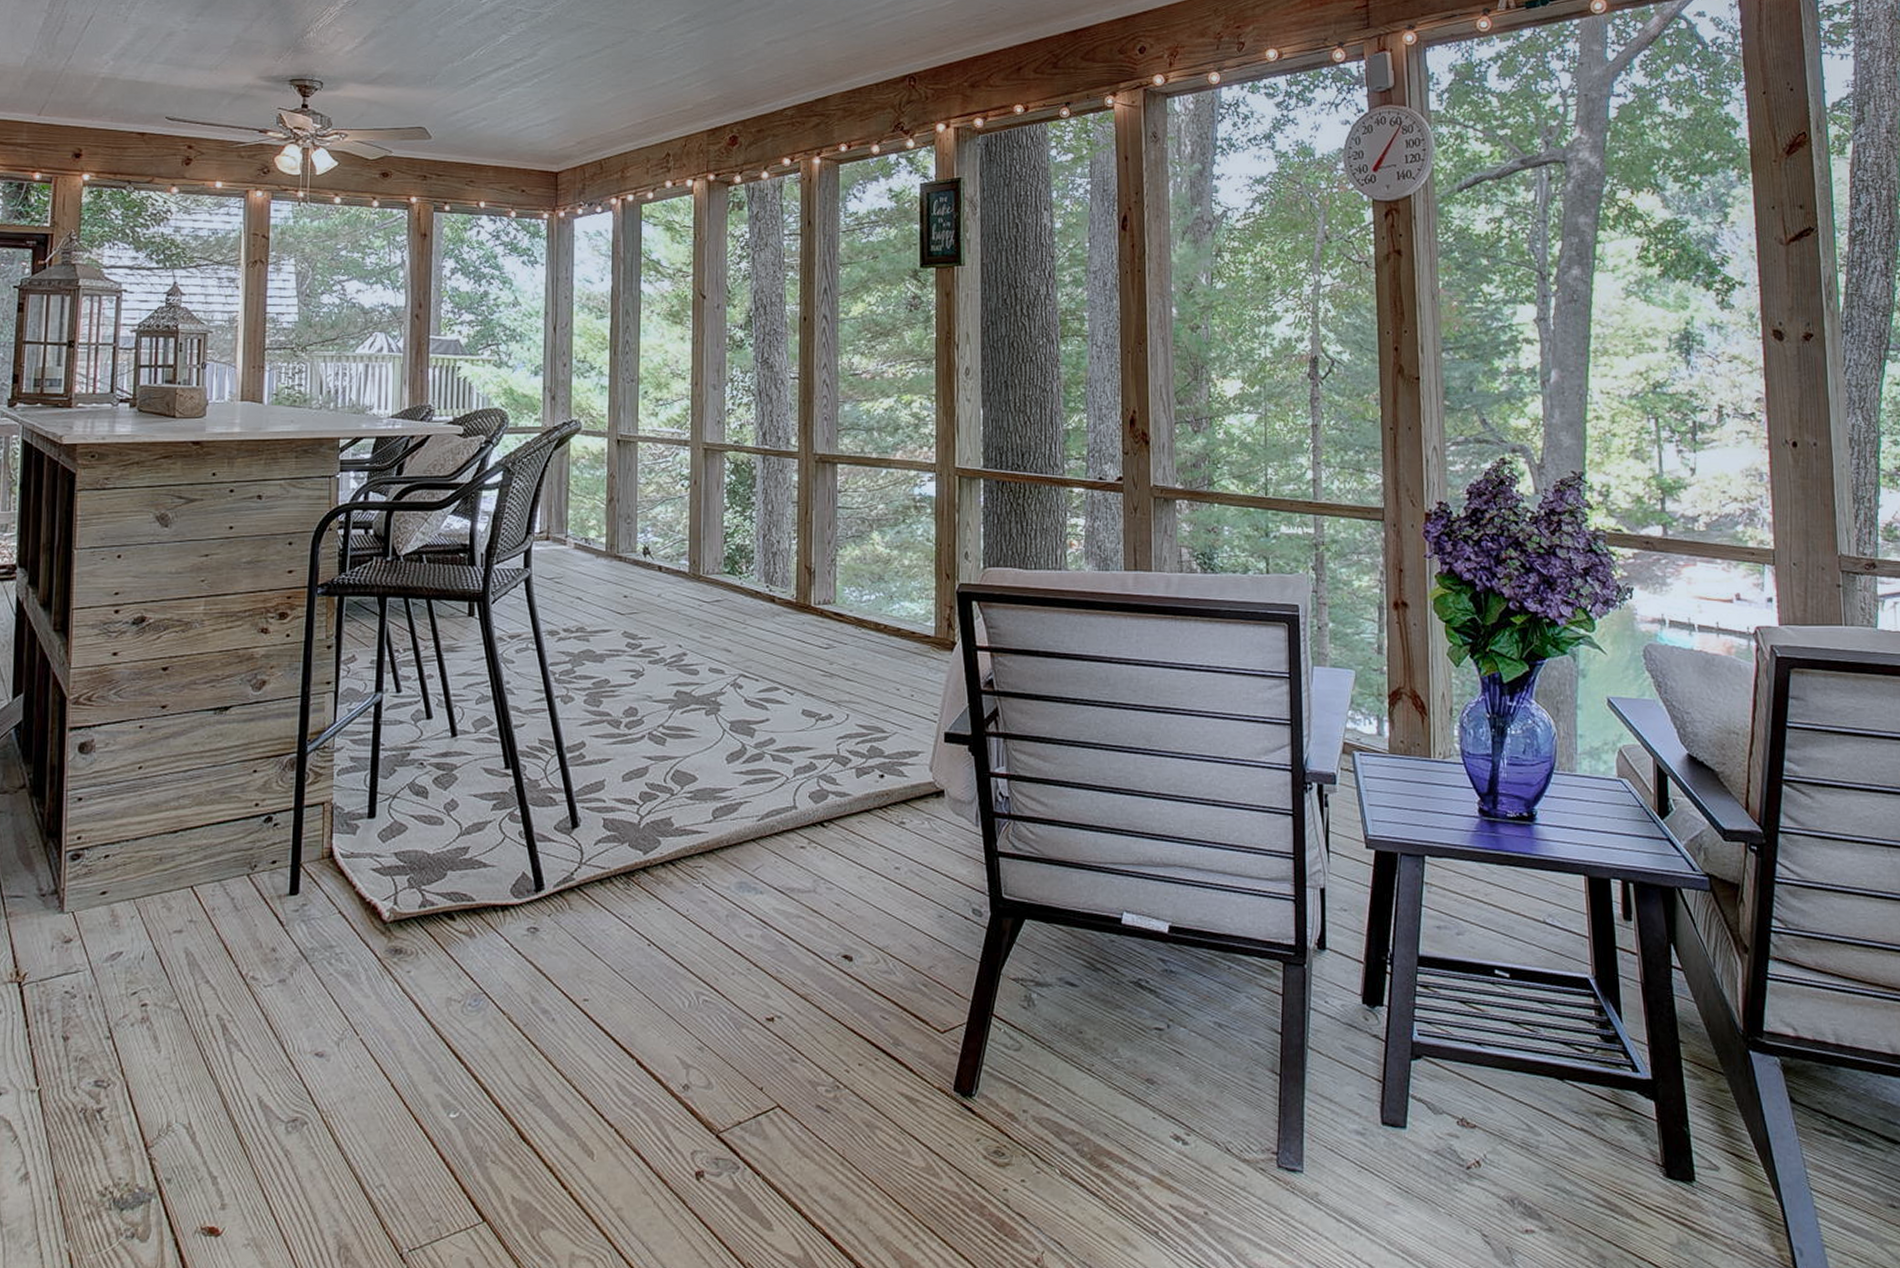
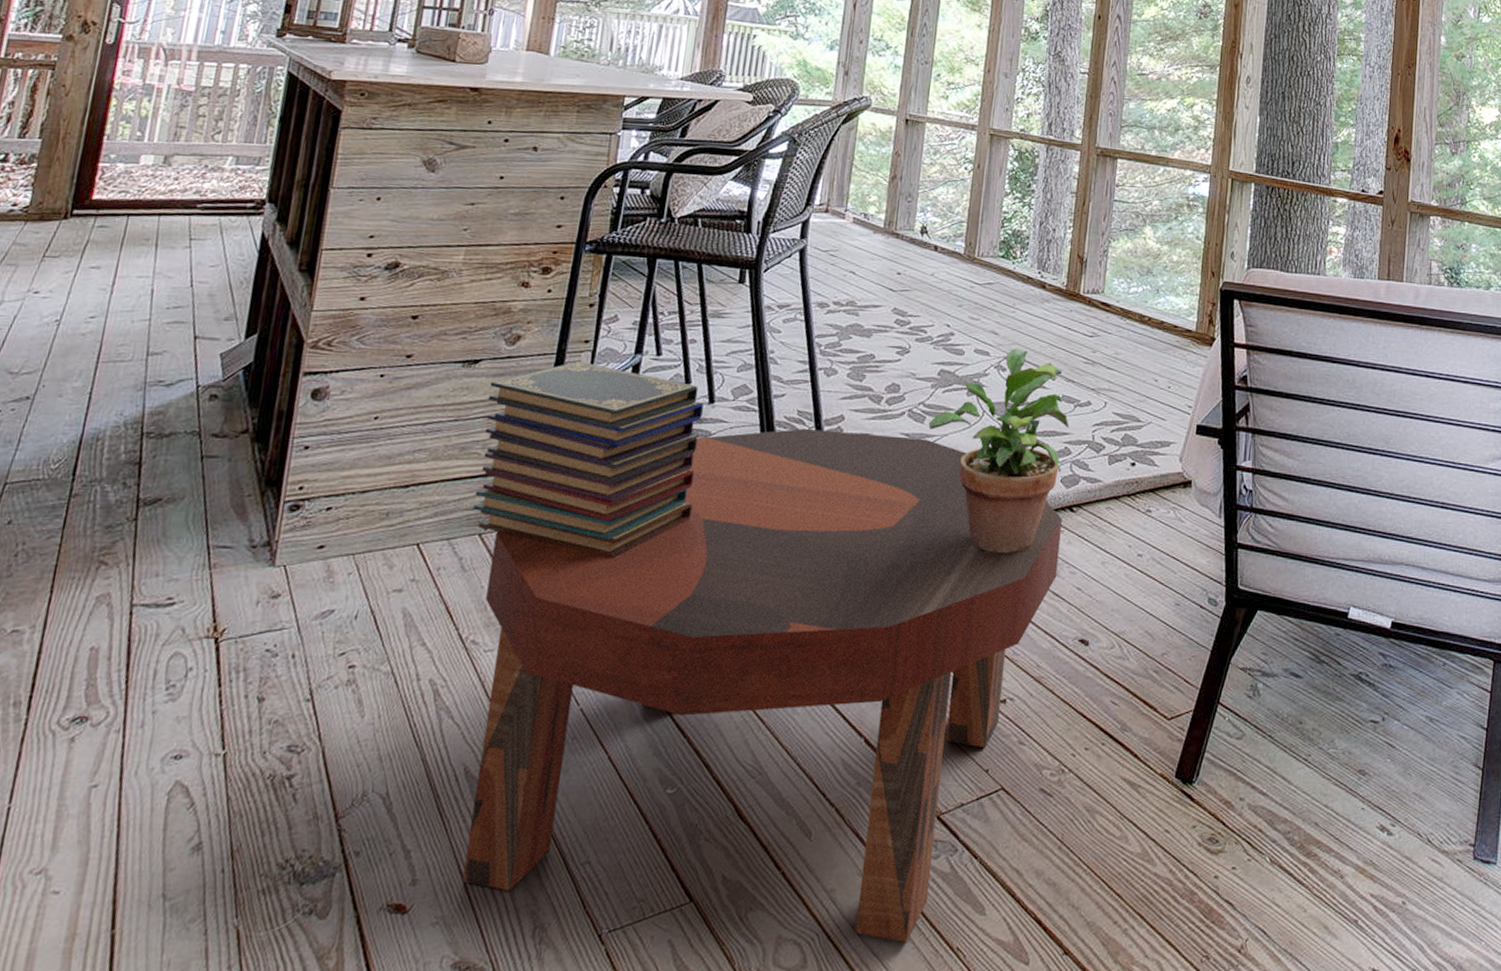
book stack: none [239,702,446,893] -> present [473,360,704,559]
coffee table: none [260,756,814,1260] -> present [461,428,1062,944]
potted plant: none [669,664,813,873] -> present [928,348,1069,554]

